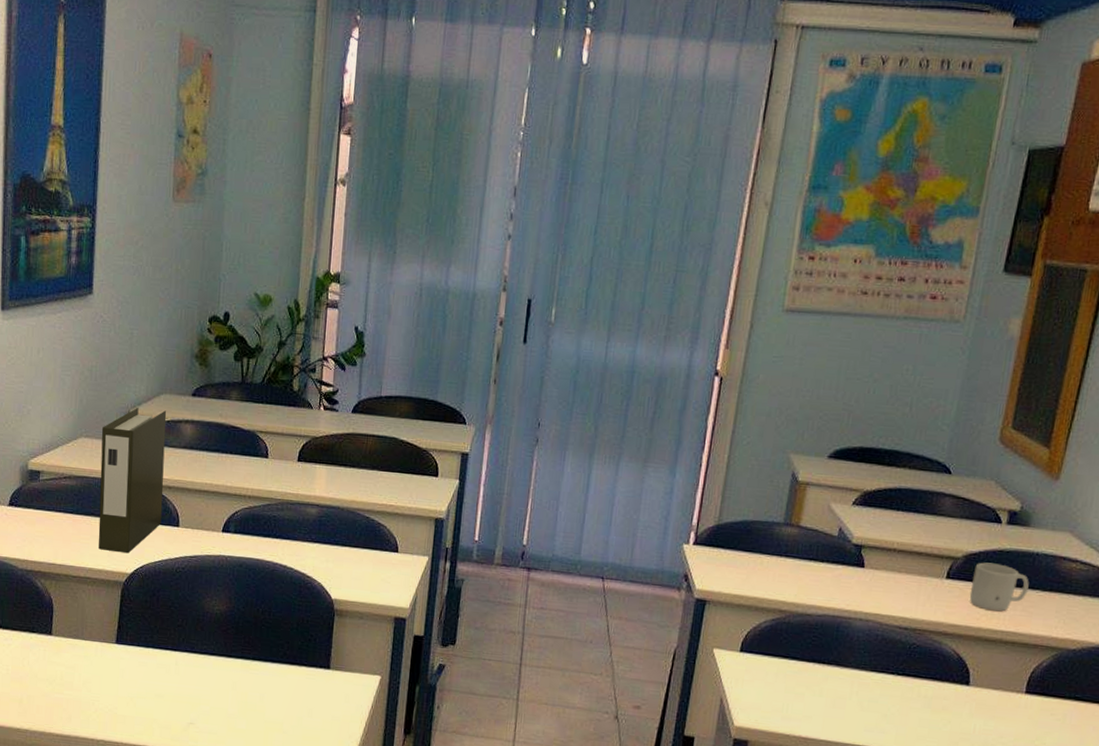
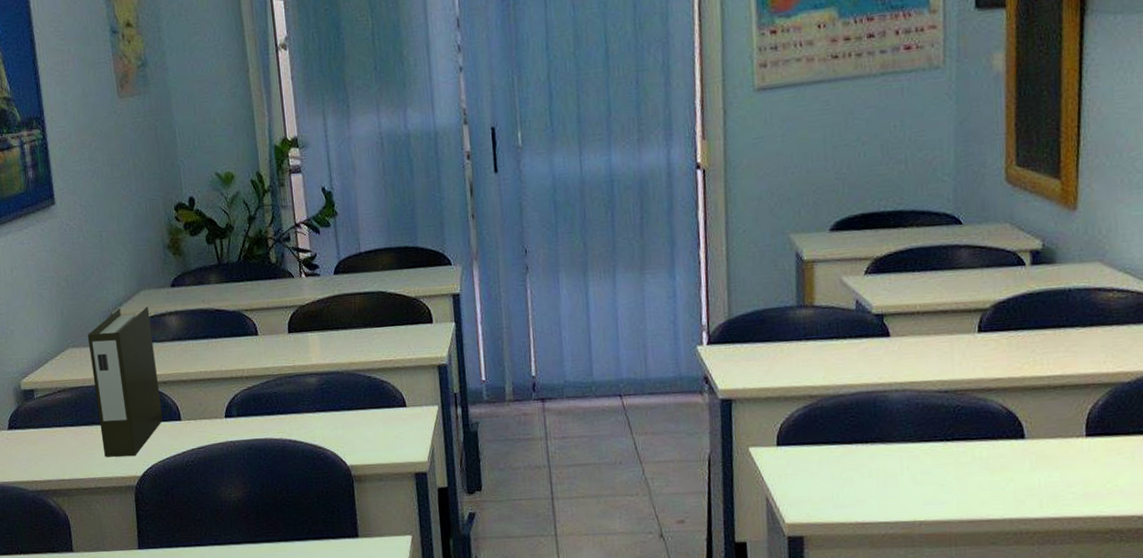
mug: present [969,562,1029,612] -> none [1006,307,1067,358]

